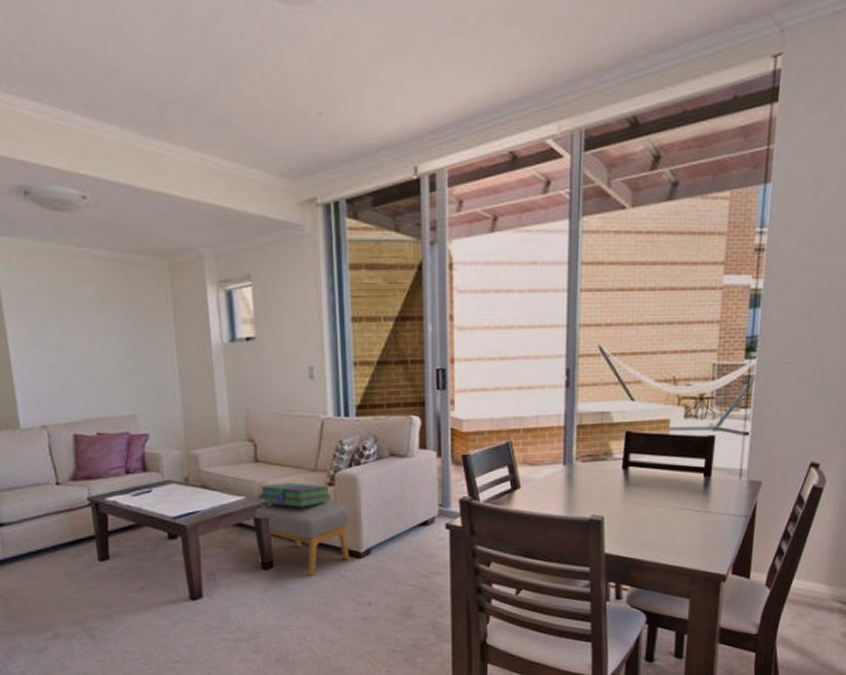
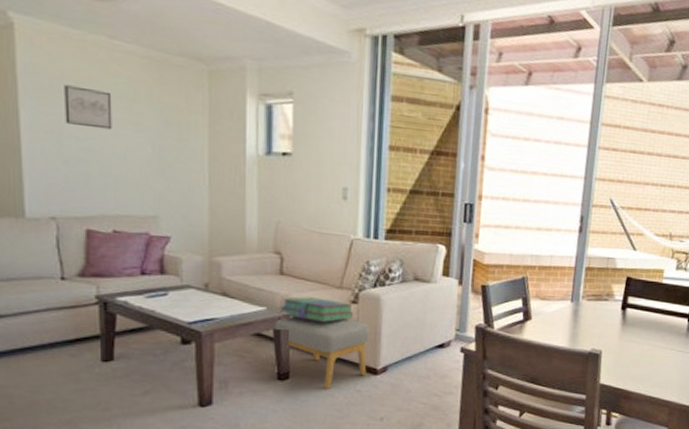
wall art: none [42,297,87,336] -> present [64,85,112,130]

